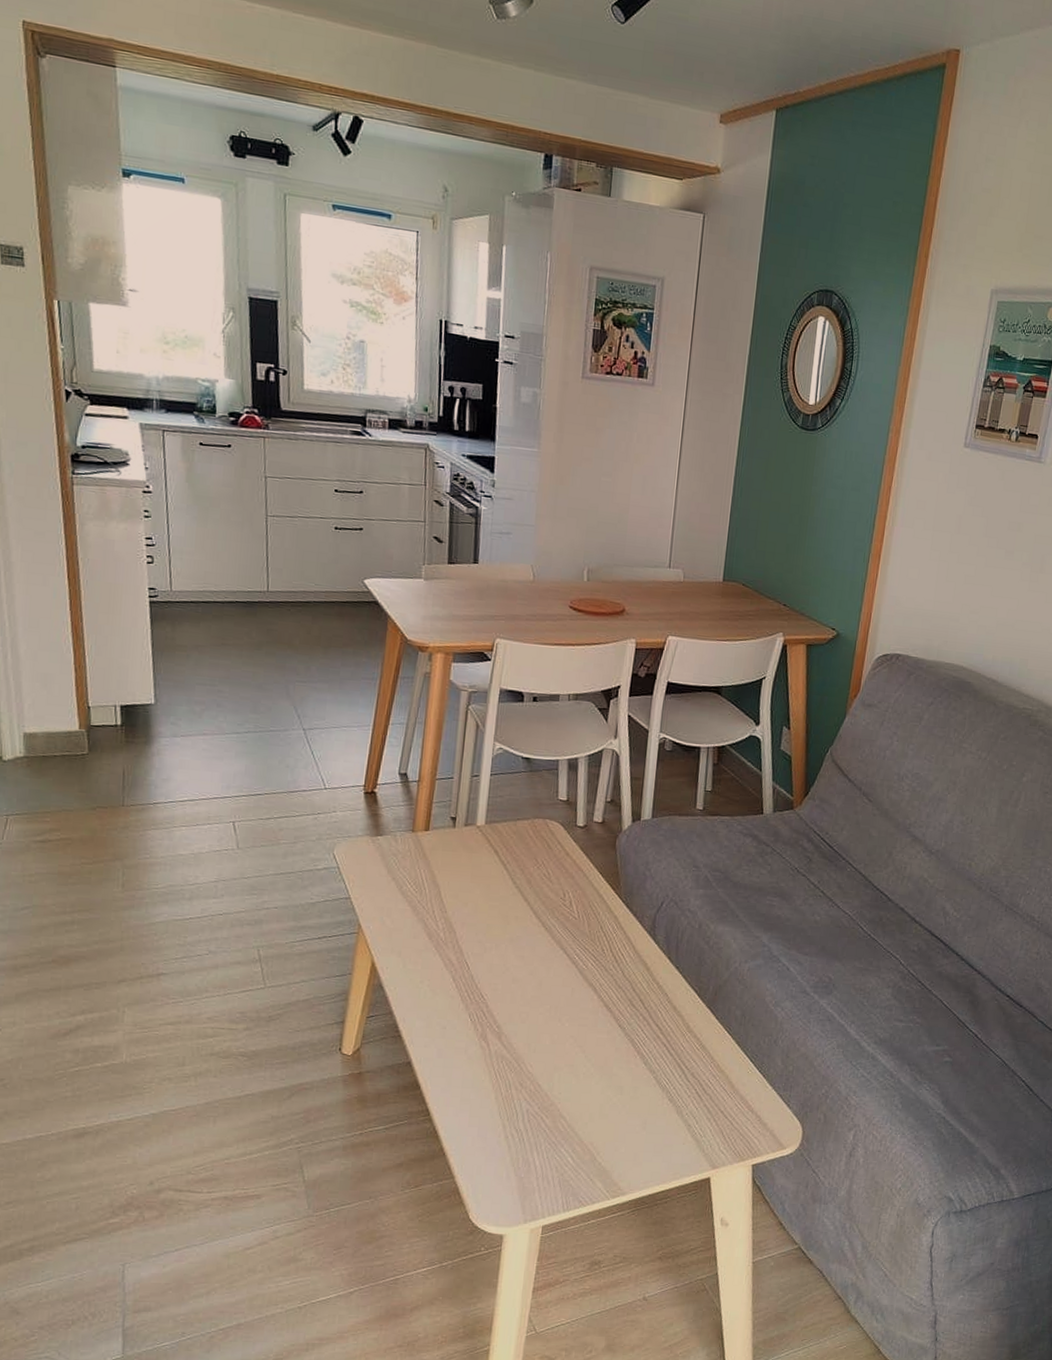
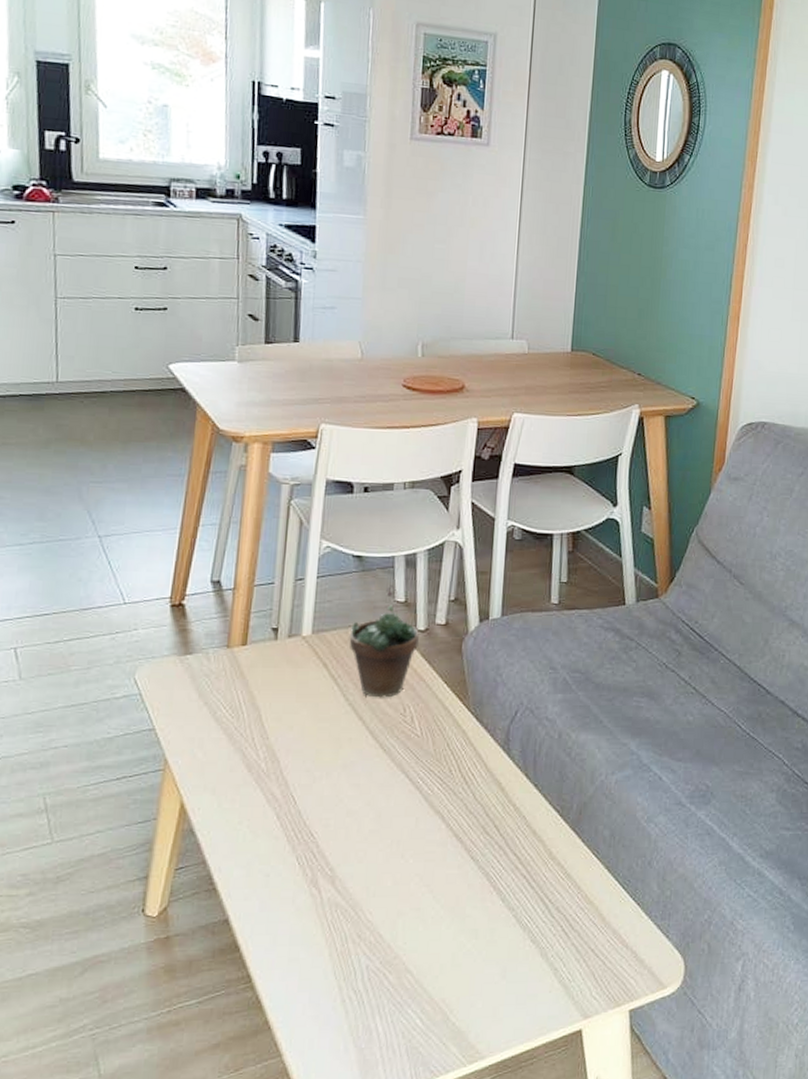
succulent plant: none [517,785,579,884] -> present [349,585,420,698]

